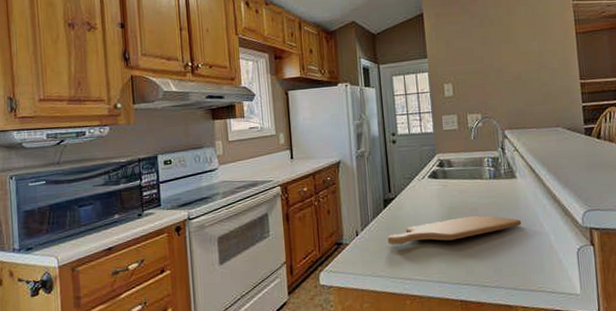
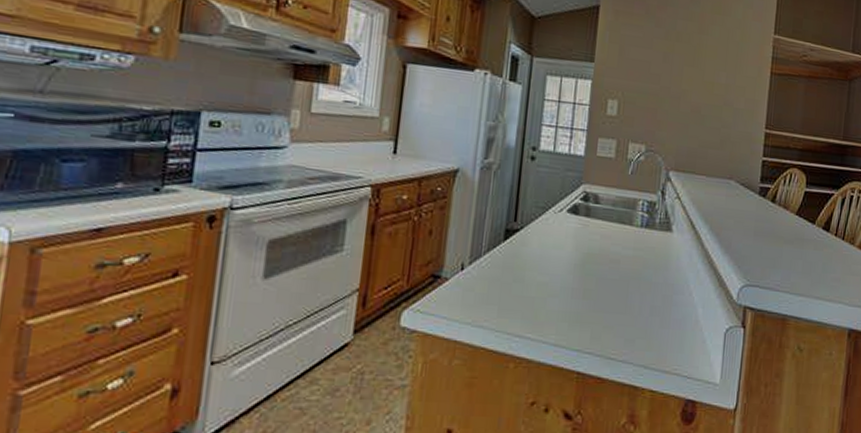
chopping board: present [387,215,522,246] -> none [500,268,669,296]

